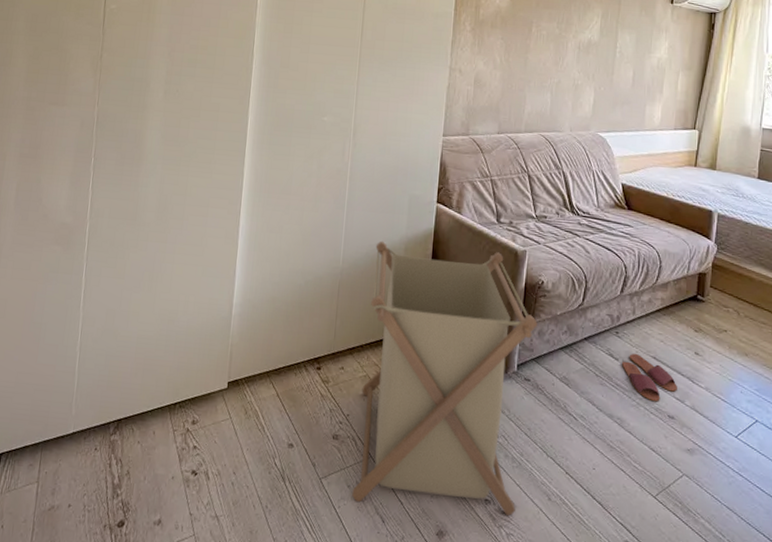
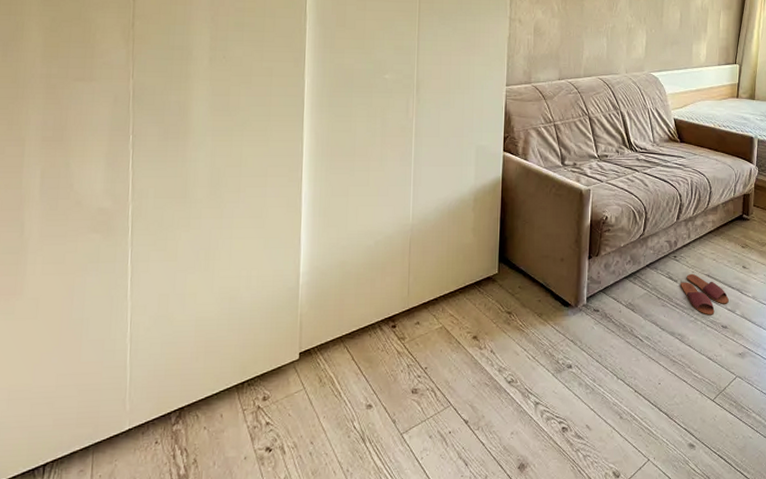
laundry basket: present [352,240,538,516] -> none [434,193,604,451]

